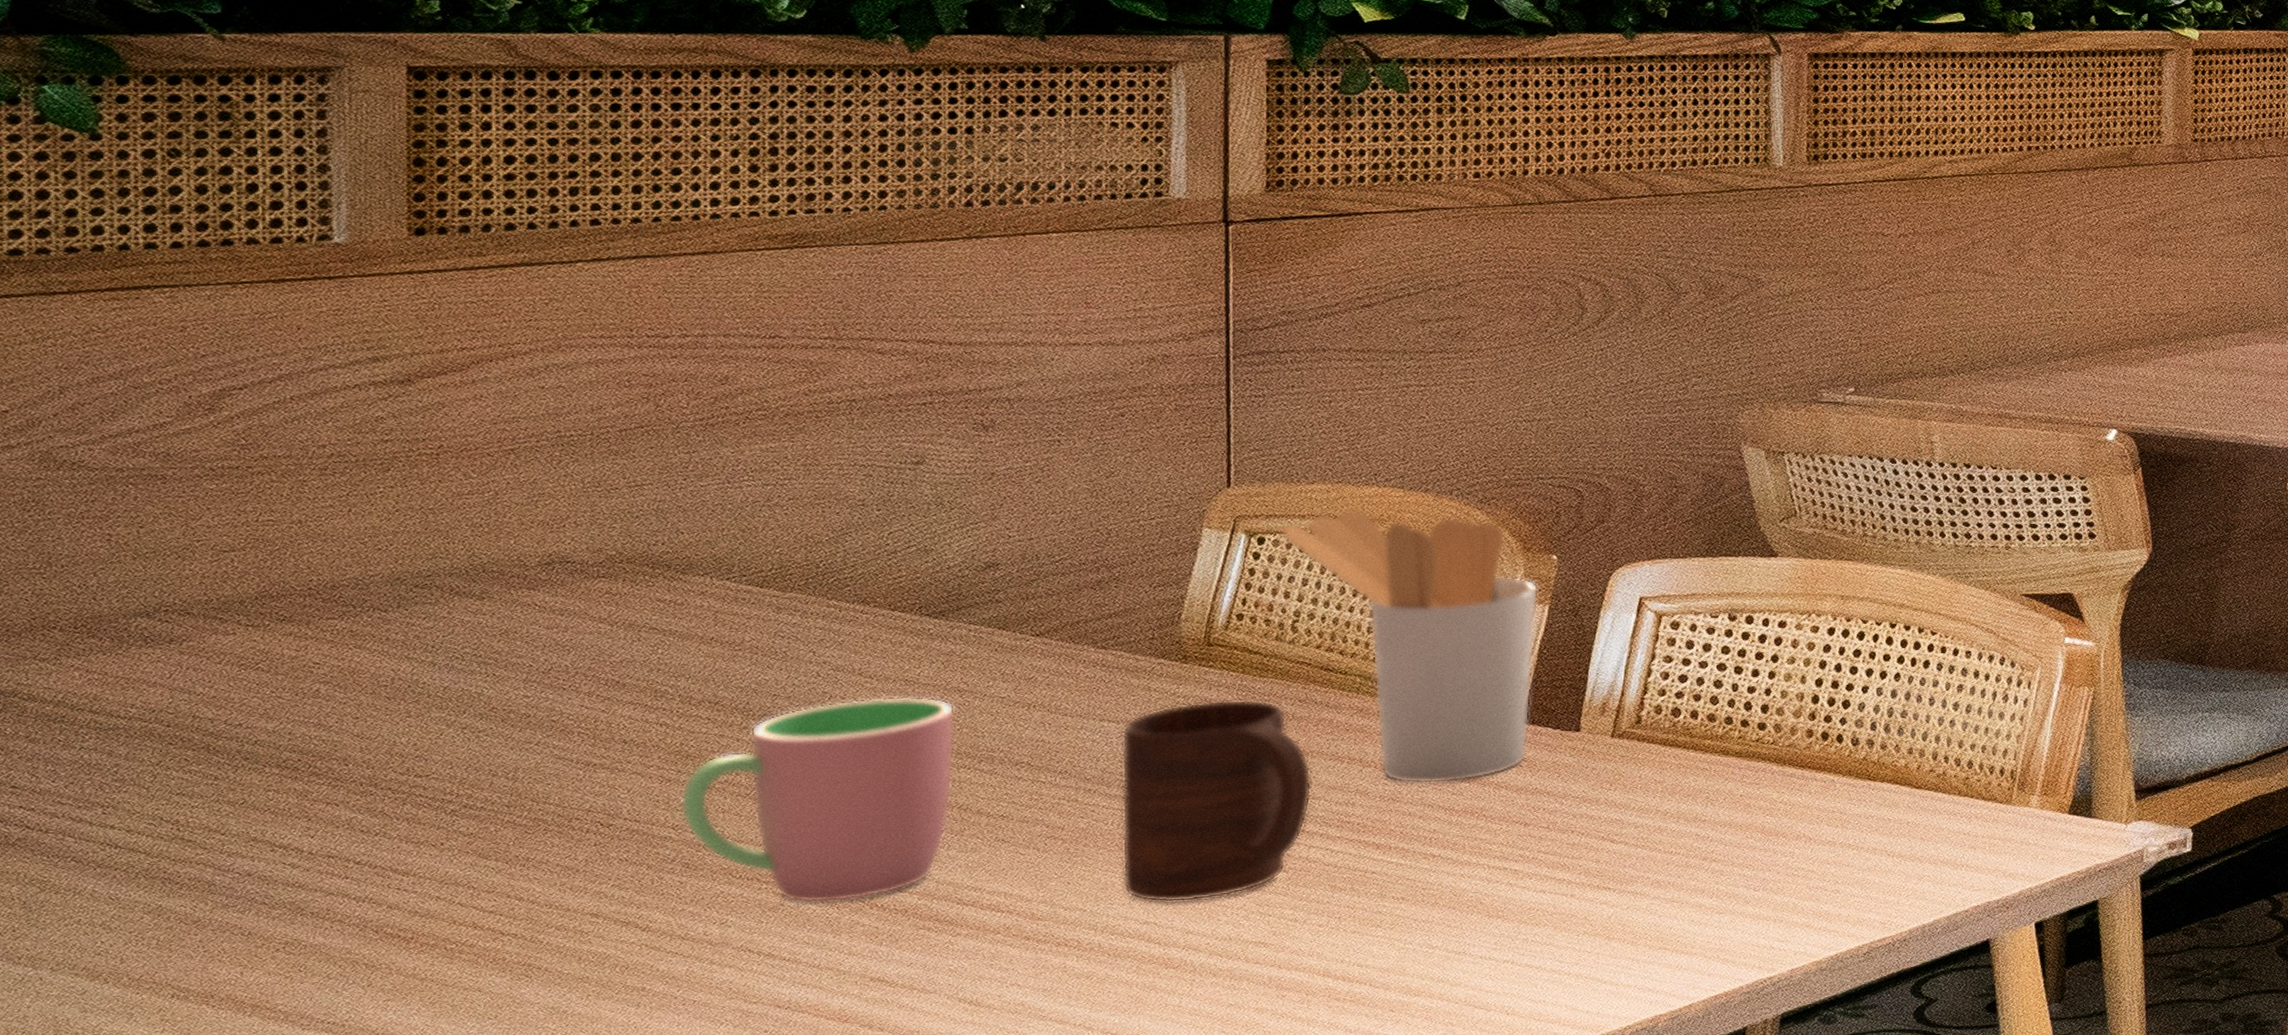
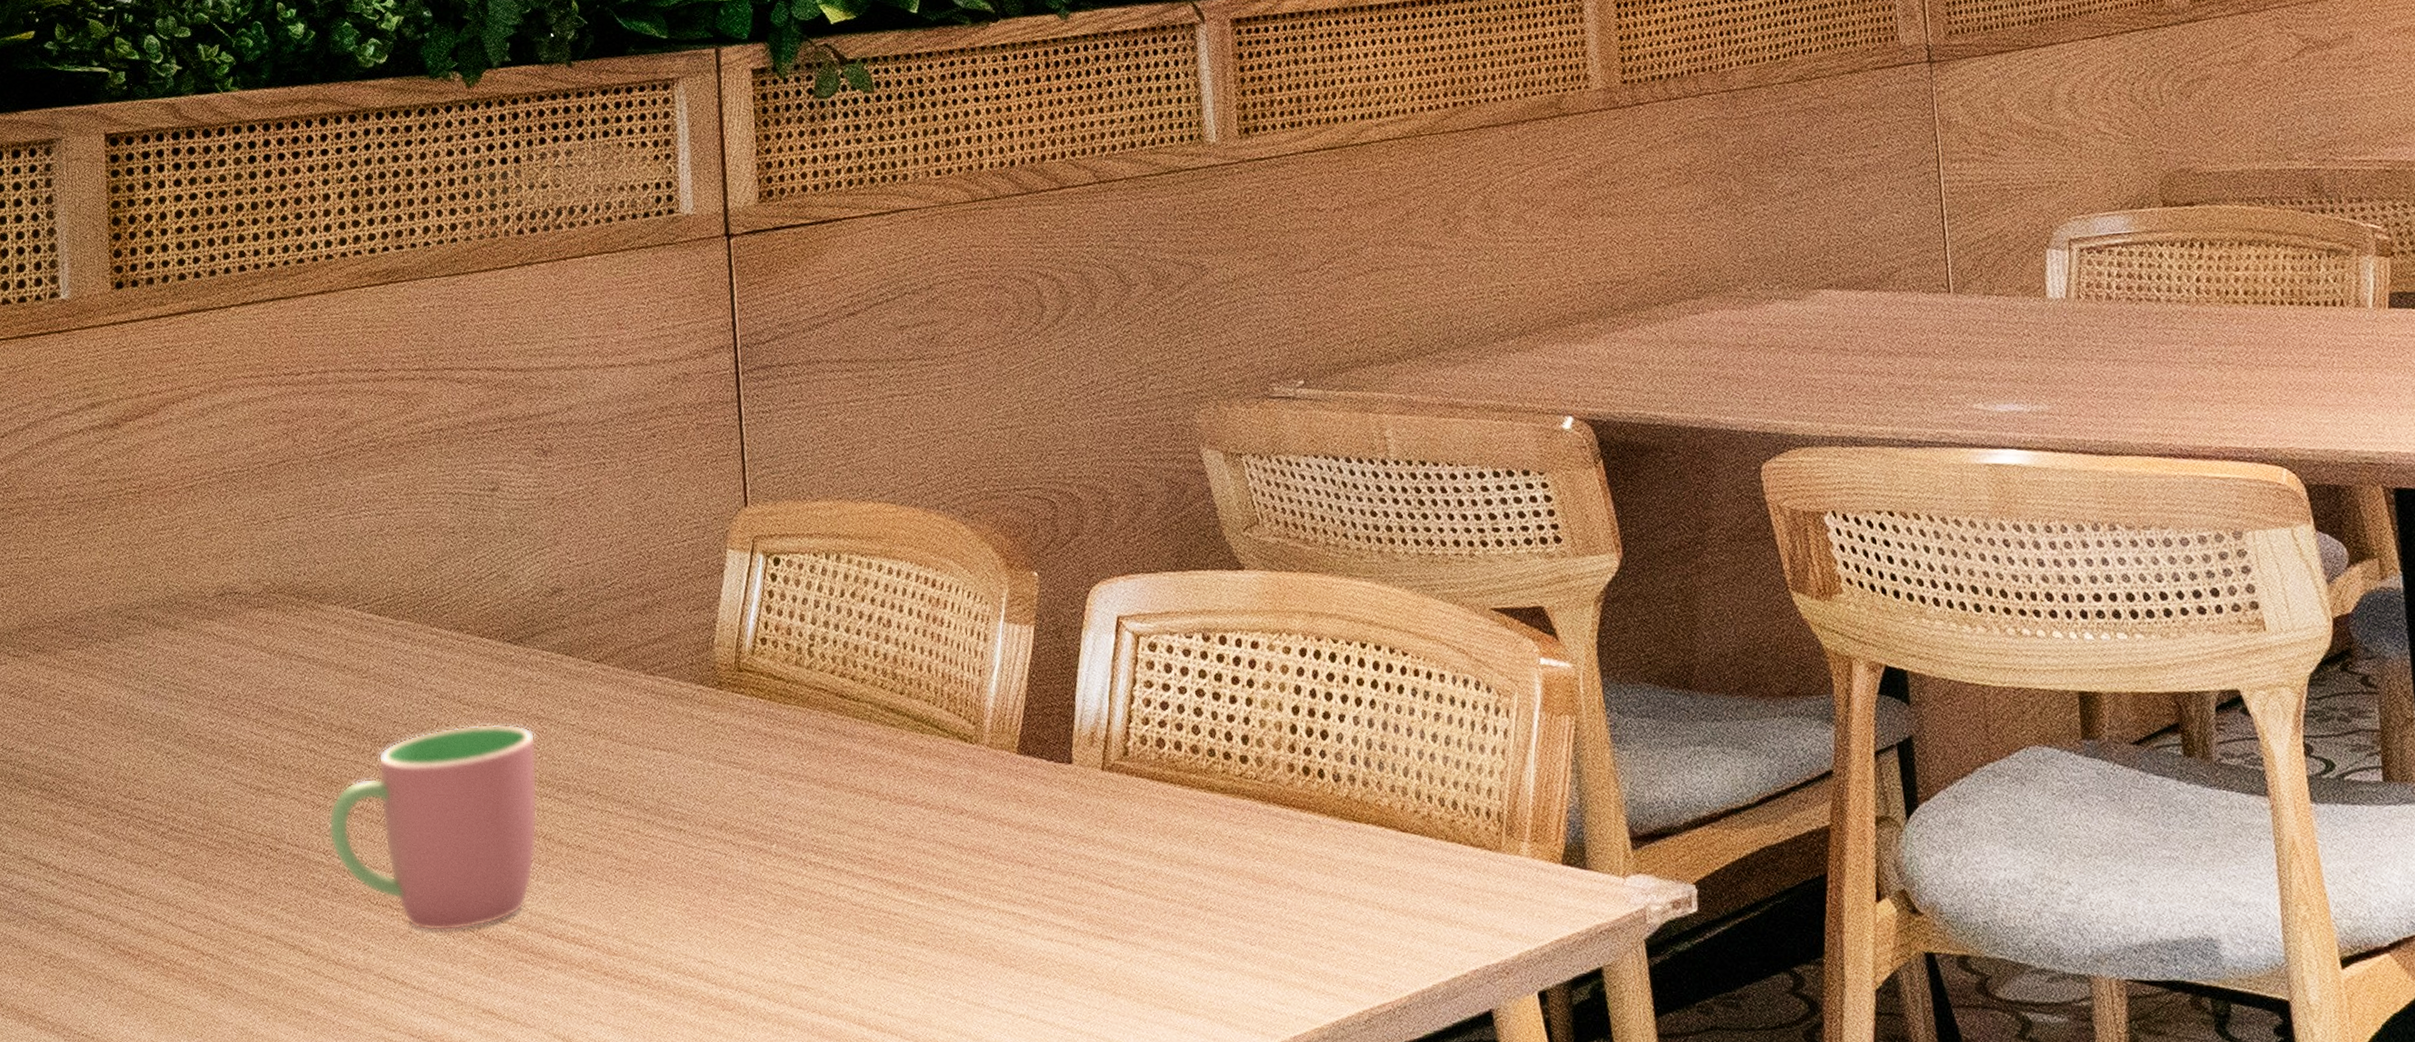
cup: present [1121,699,1312,903] -> none [671,727,837,941]
utensil holder: present [1280,509,1539,784] -> none [792,526,1026,820]

